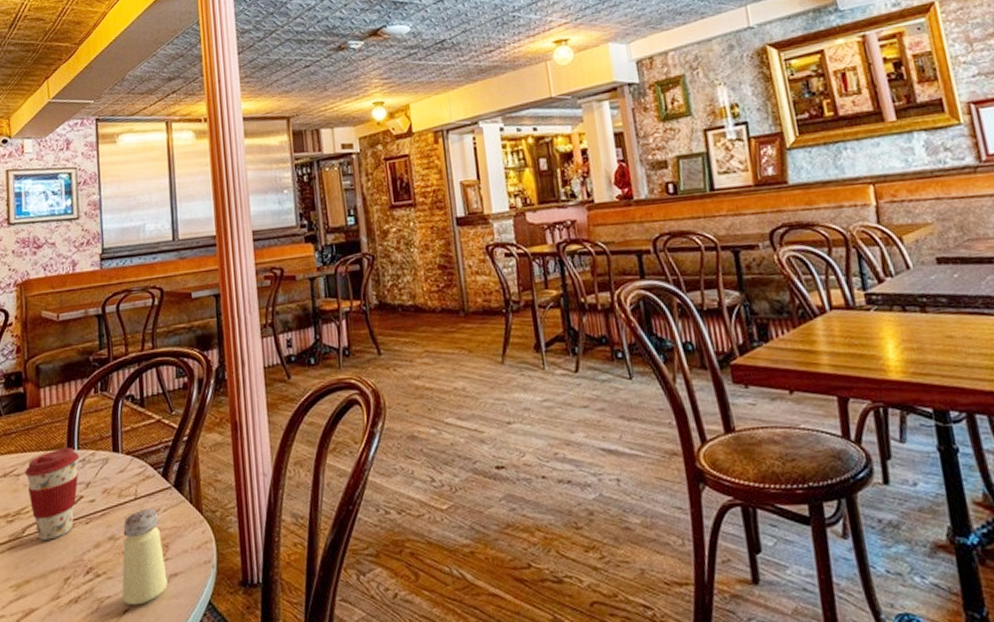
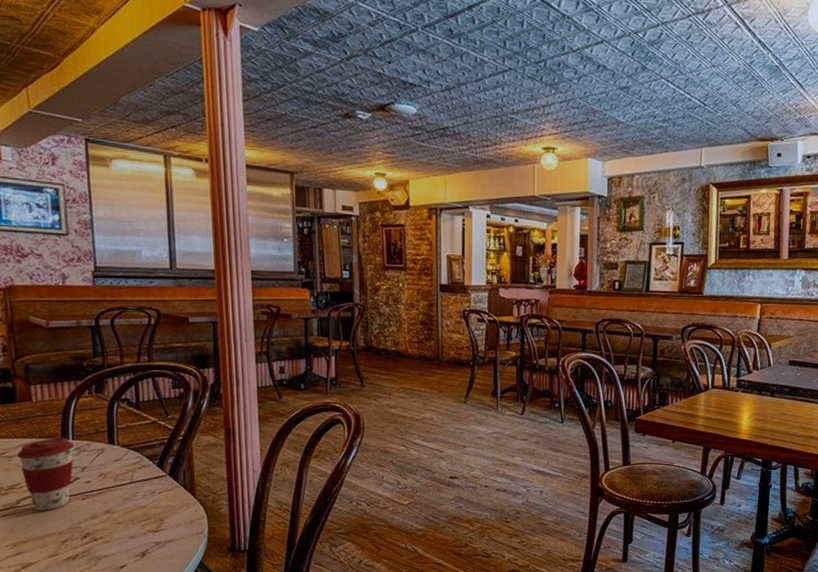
saltshaker: present [122,509,168,606] -> none [118,491,162,563]

